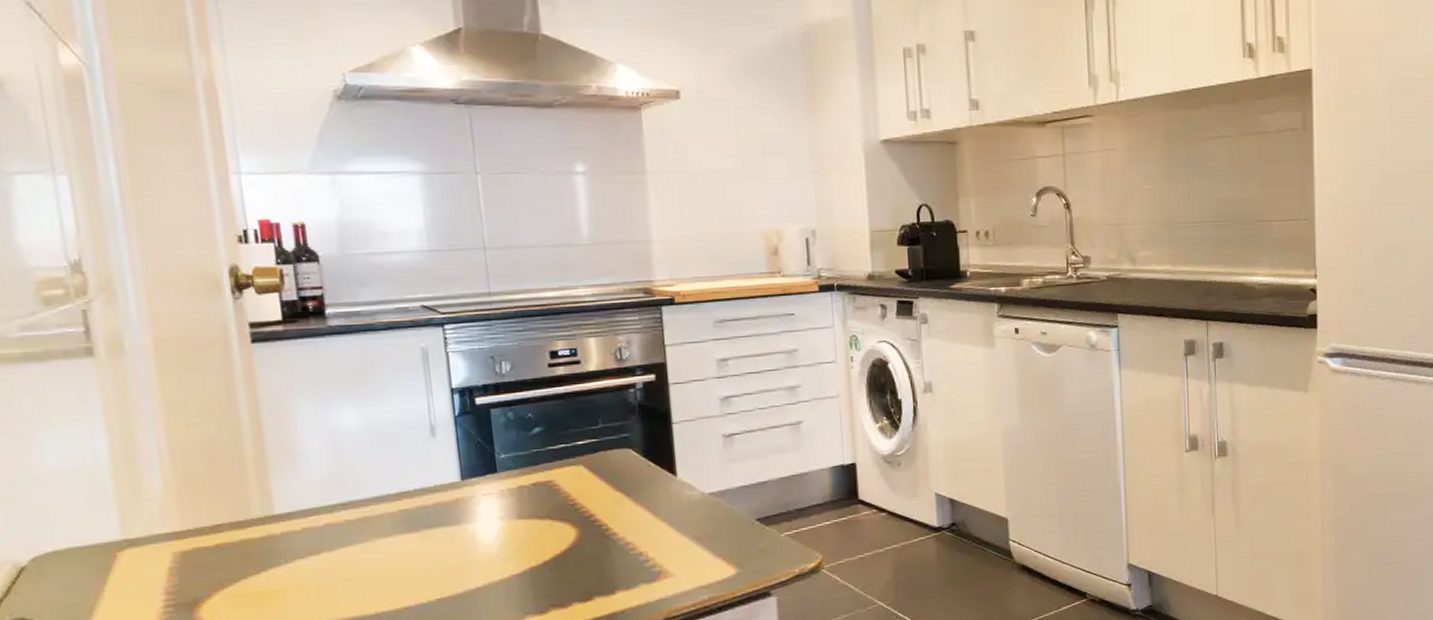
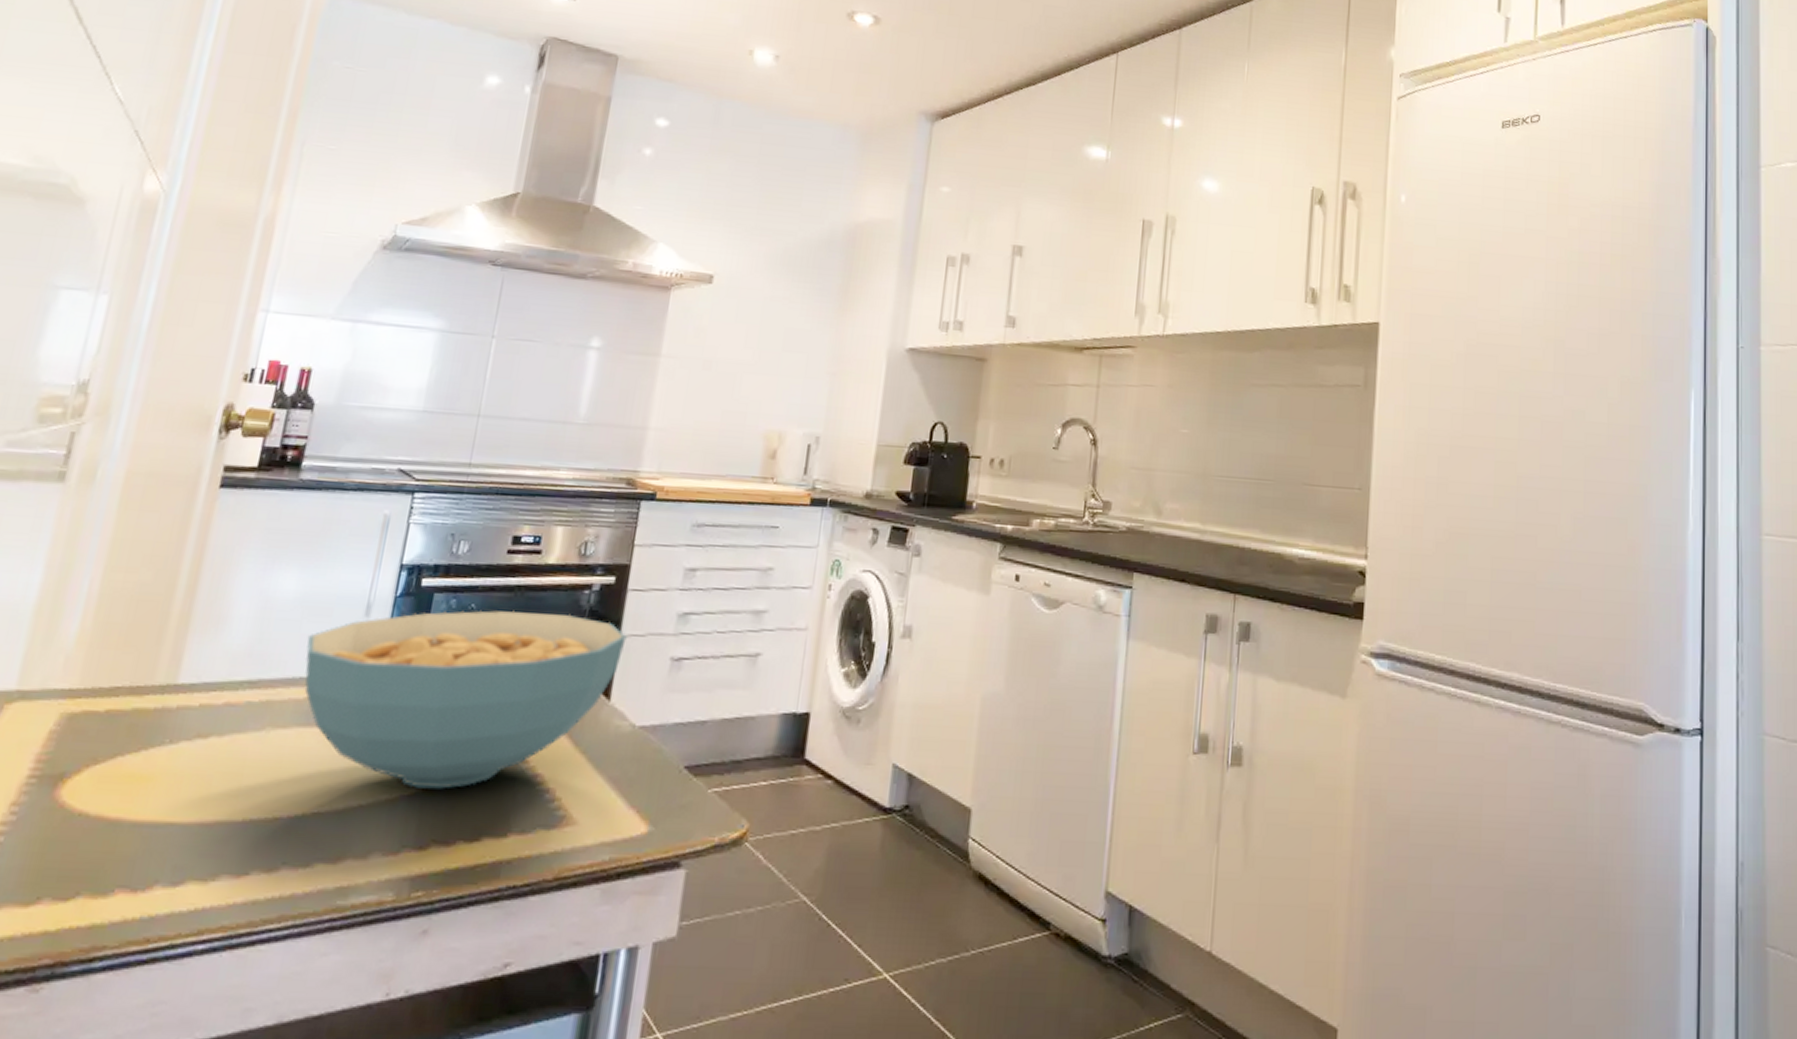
cereal bowl: none [383,410,679,568] -> present [304,610,627,789]

